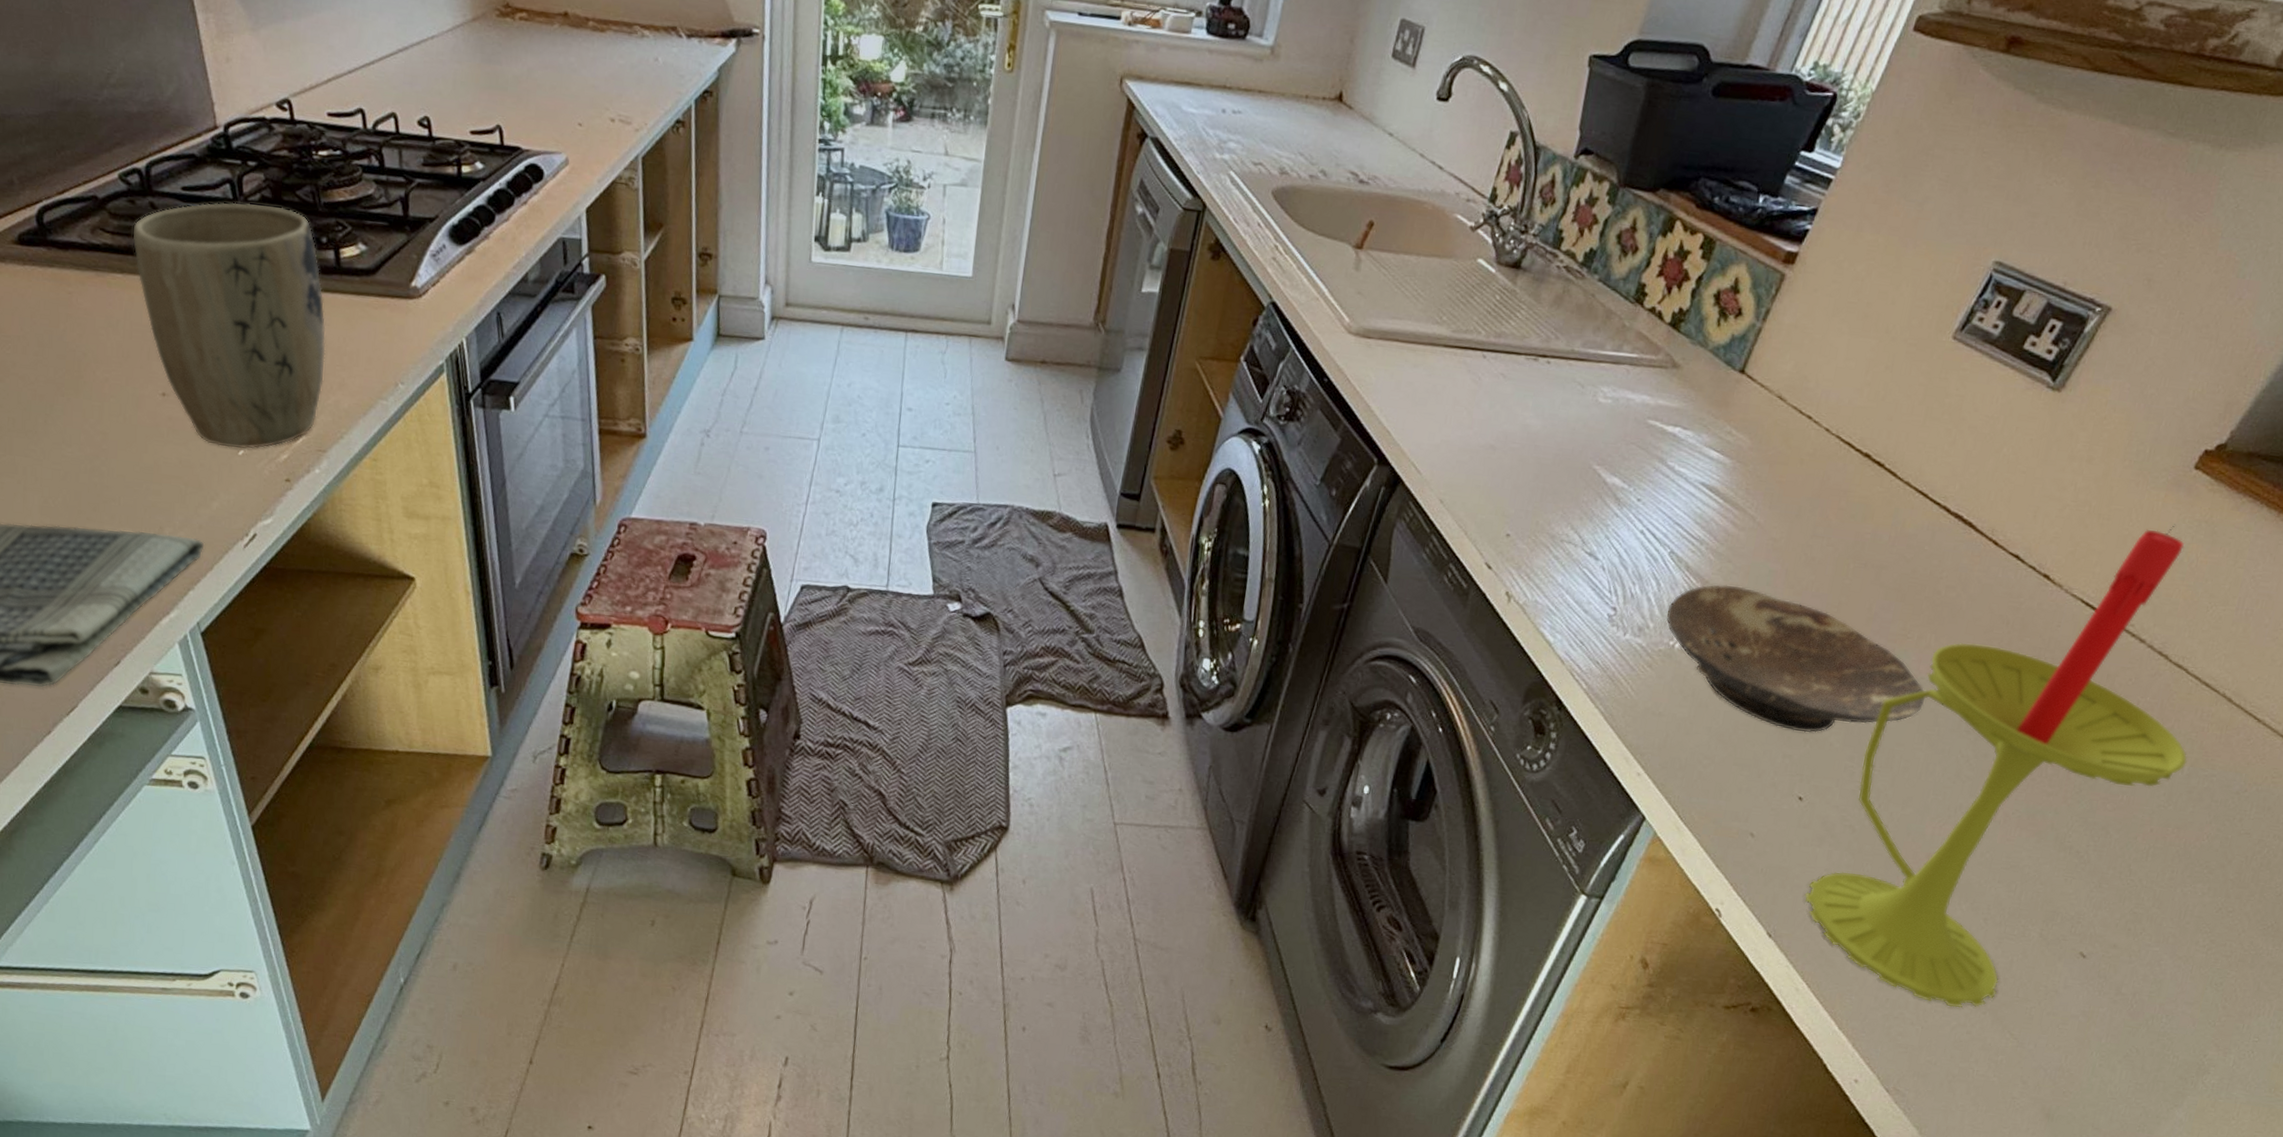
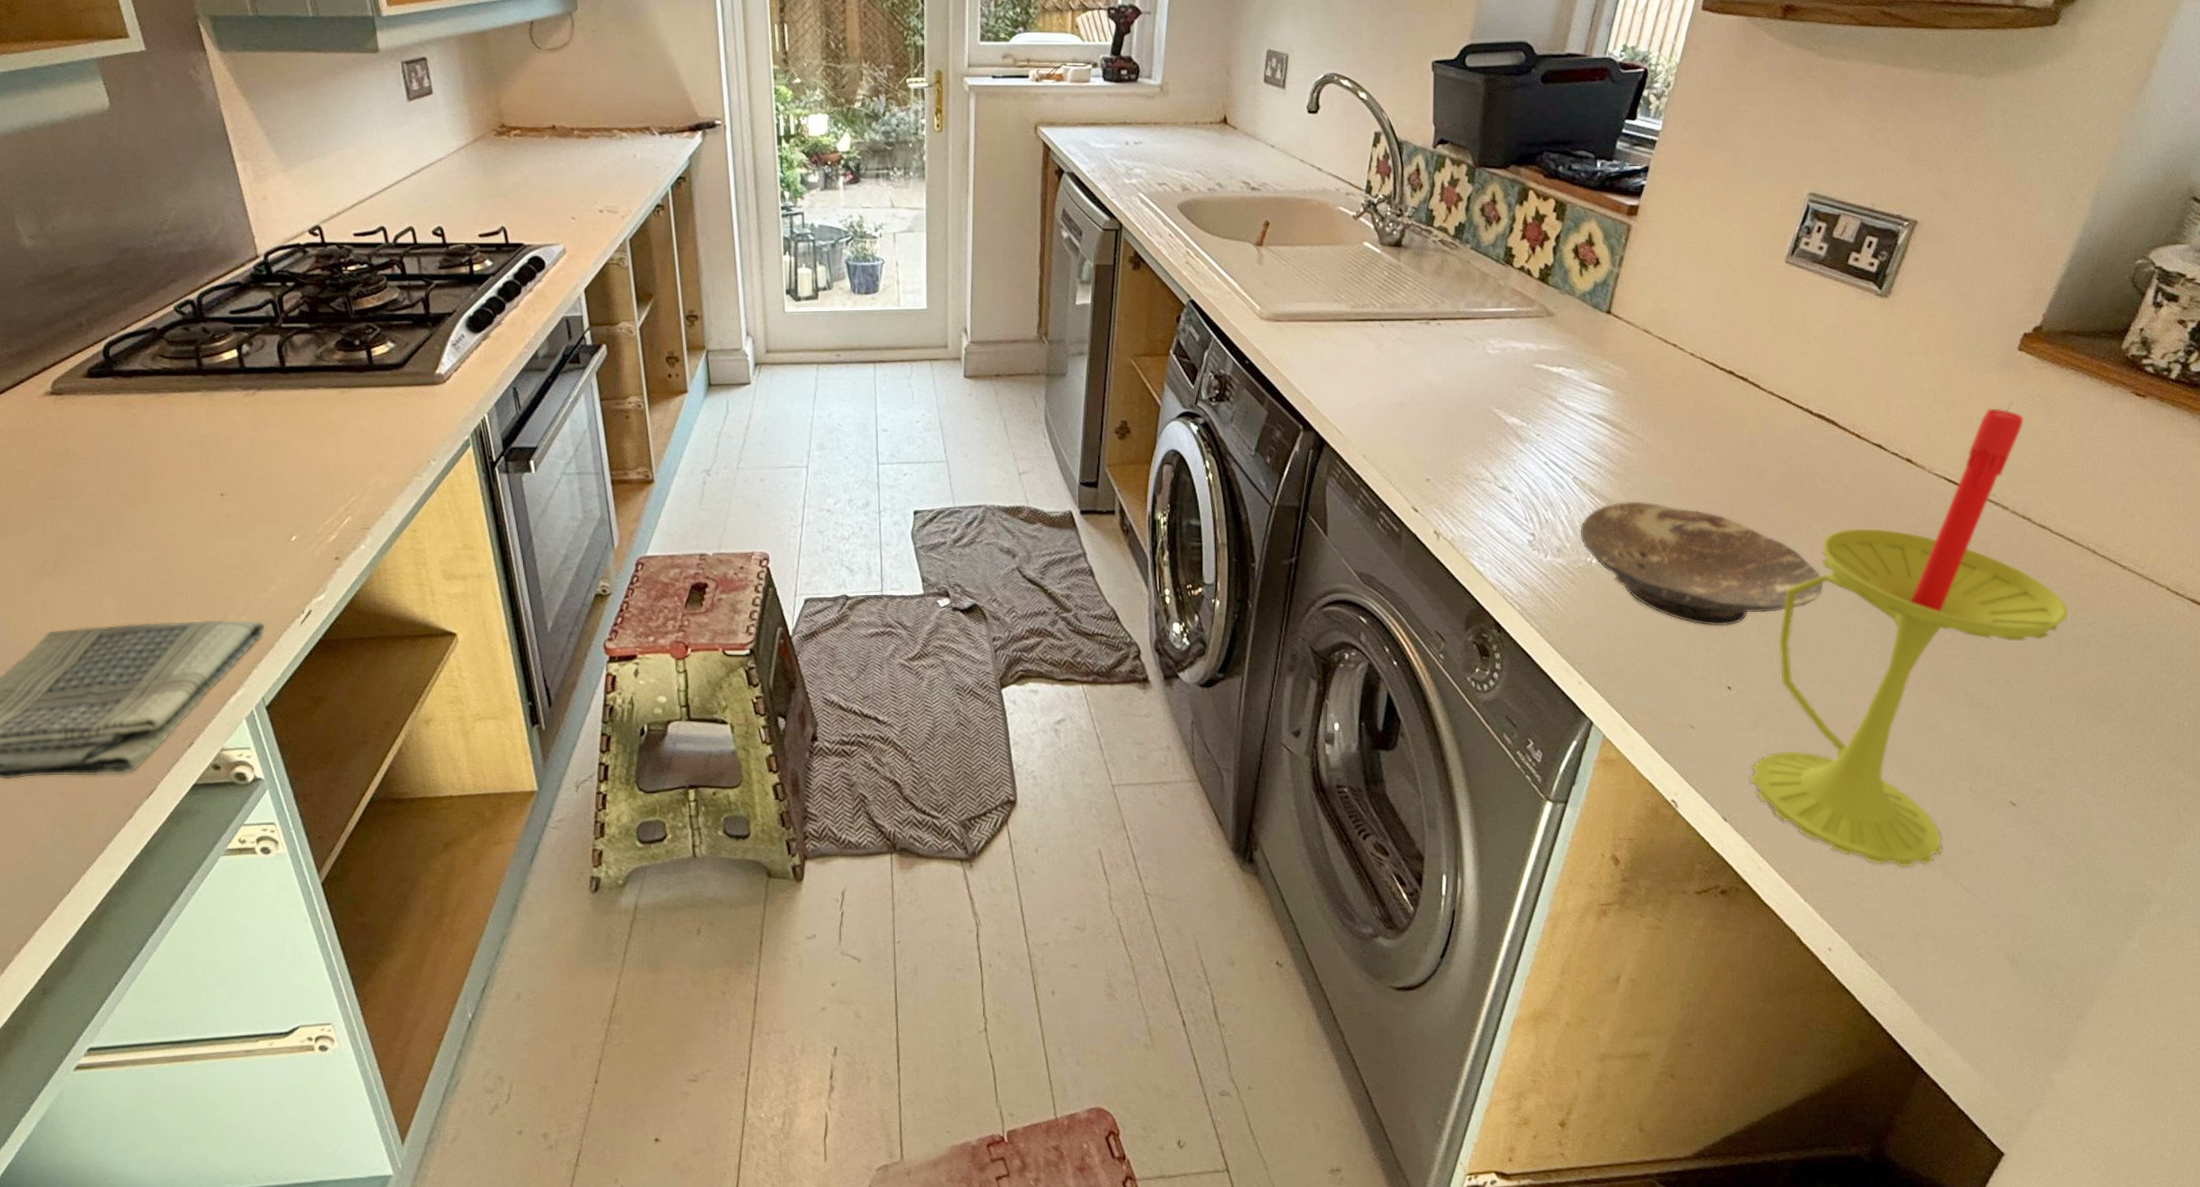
plant pot: present [132,202,326,449] -> none [188,318,364,535]

